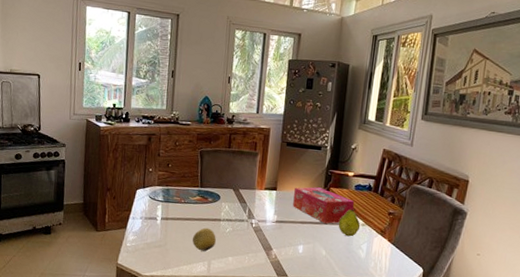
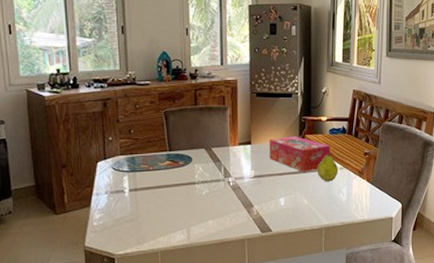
fruit: present [192,227,216,252] -> none [166,193,192,219]

